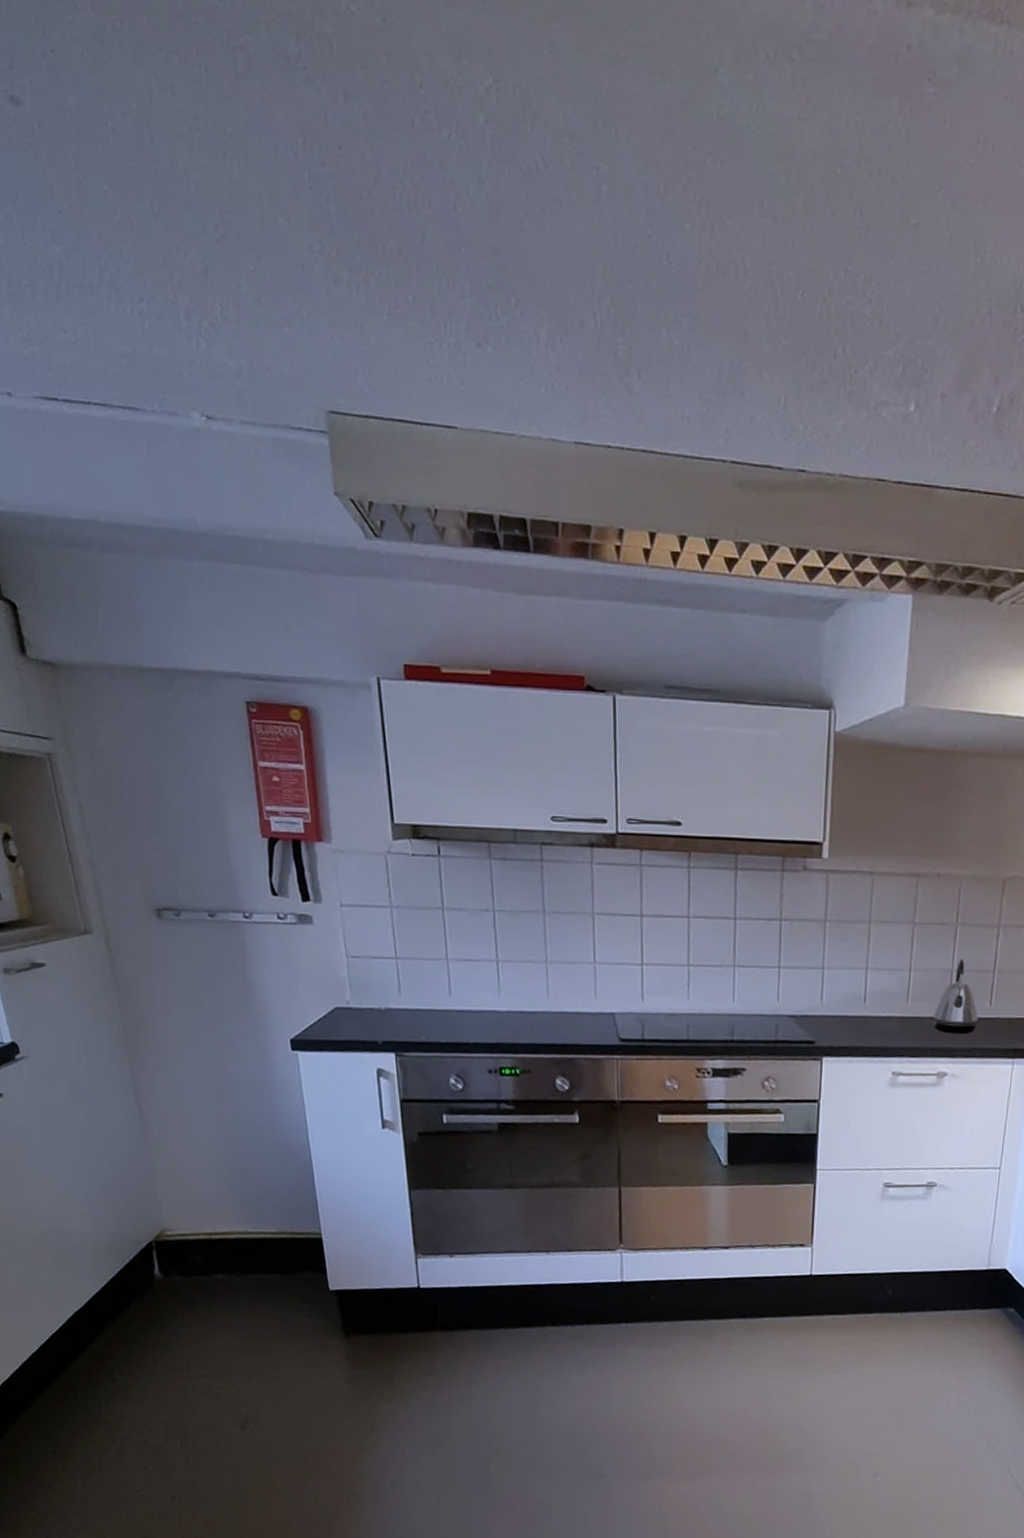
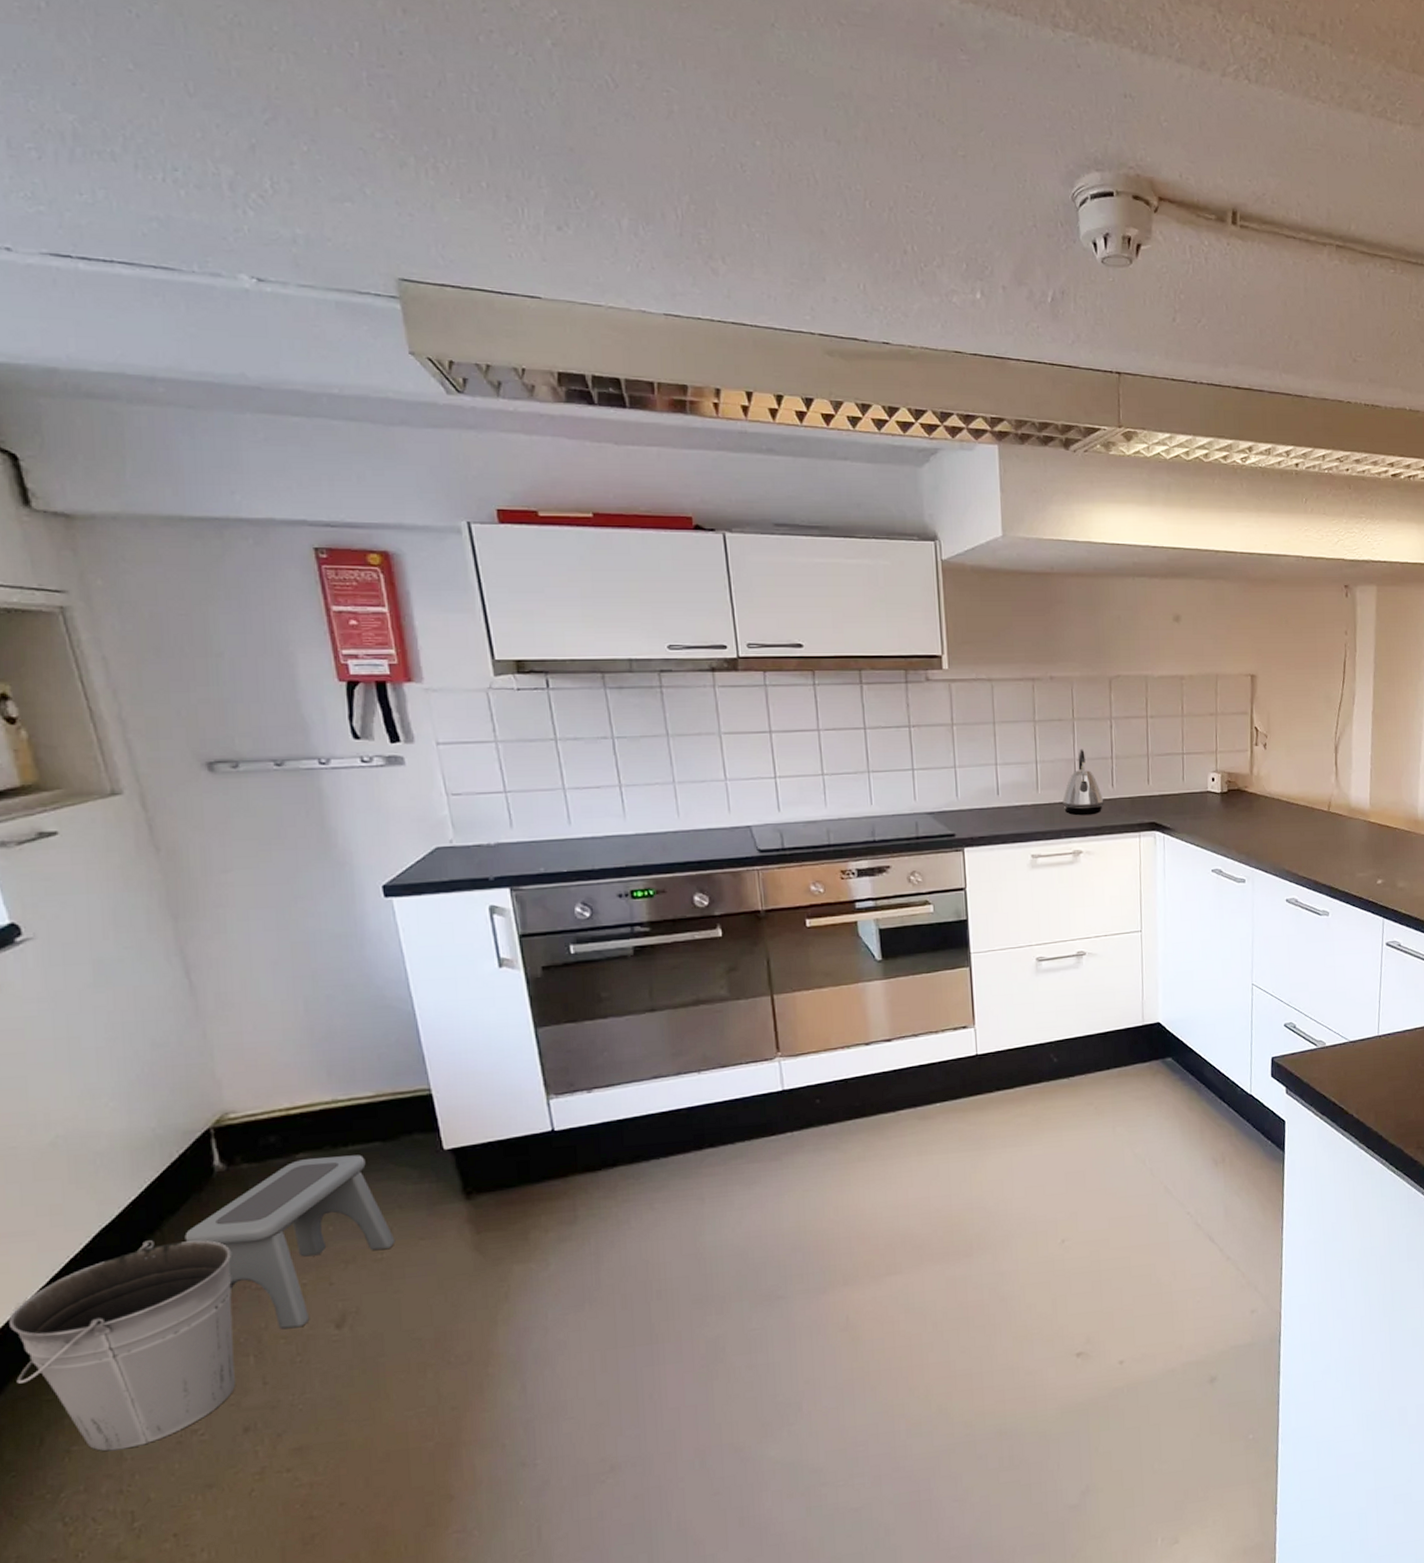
bucket: none [12,1329,166,1495] -> present [9,1240,235,1452]
step stool: none [132,1279,288,1423] -> present [184,1155,396,1330]

